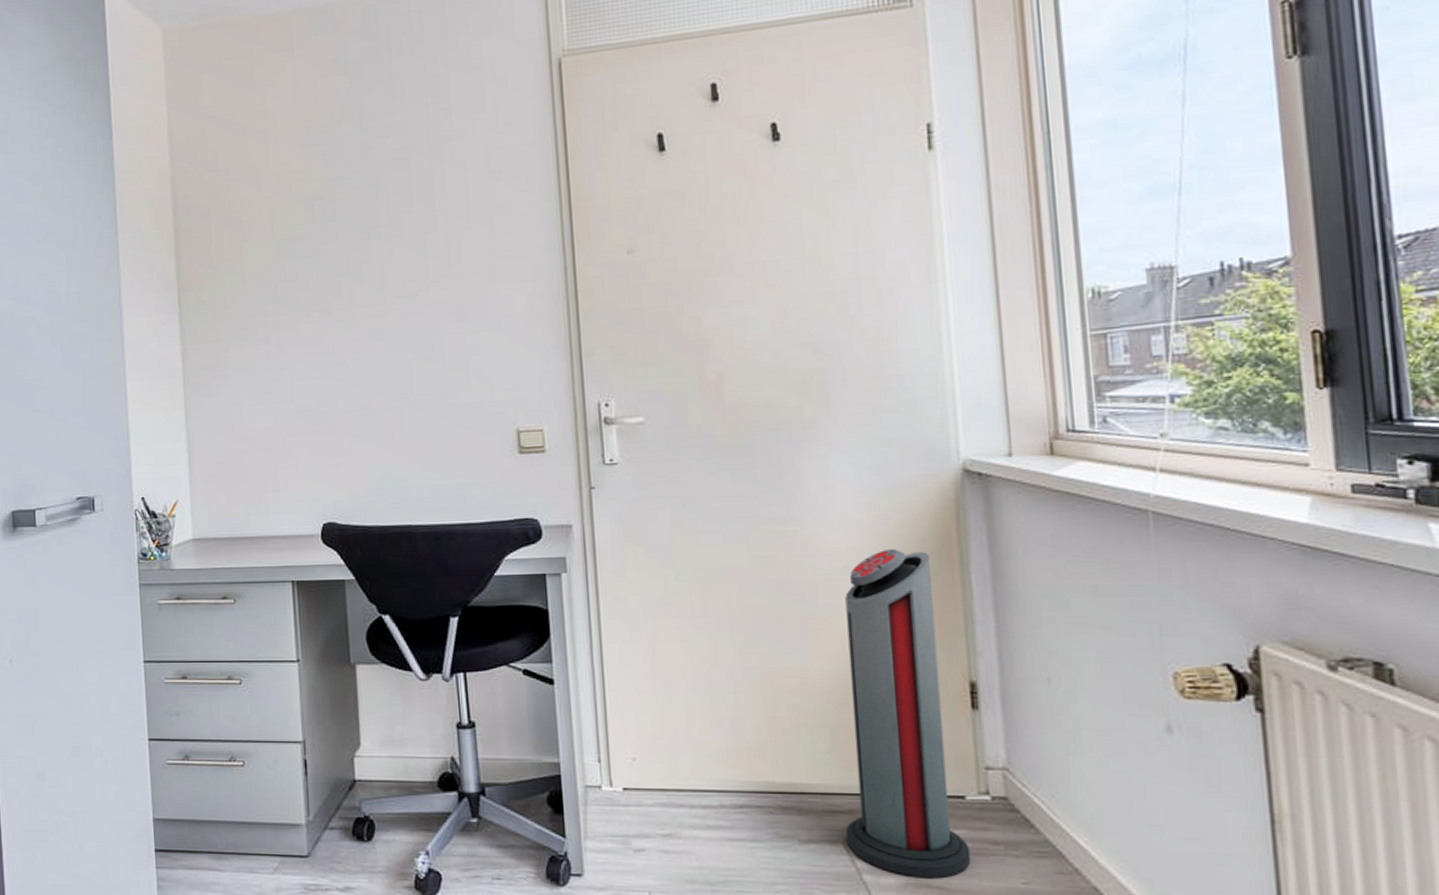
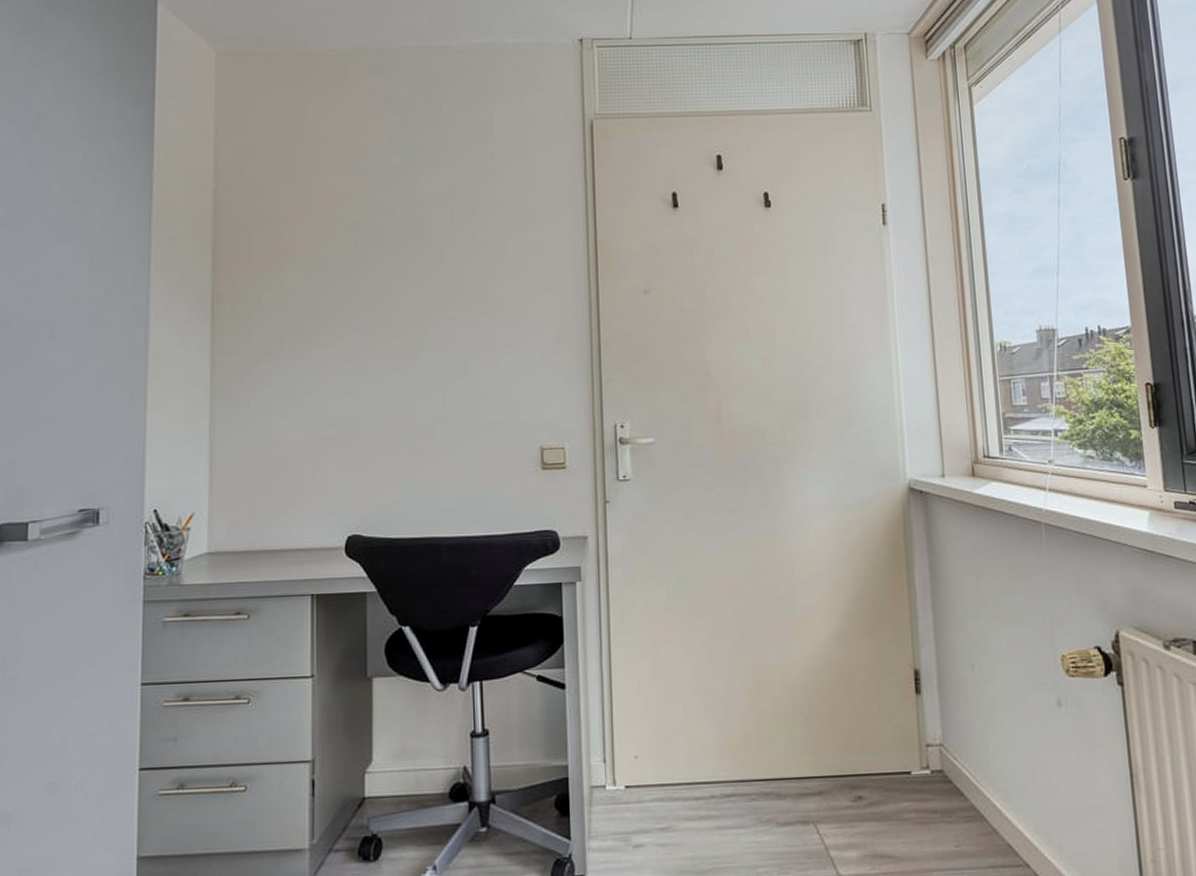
air purifier: present [845,548,971,879] -> none [816,555,916,850]

